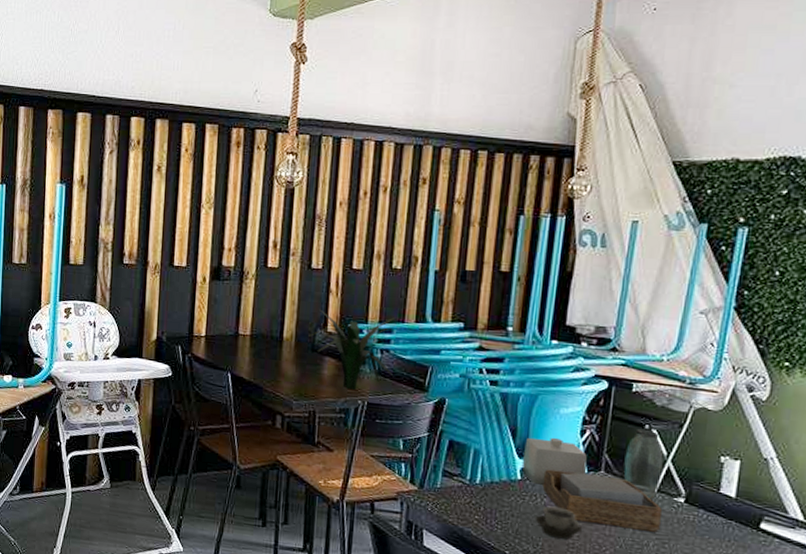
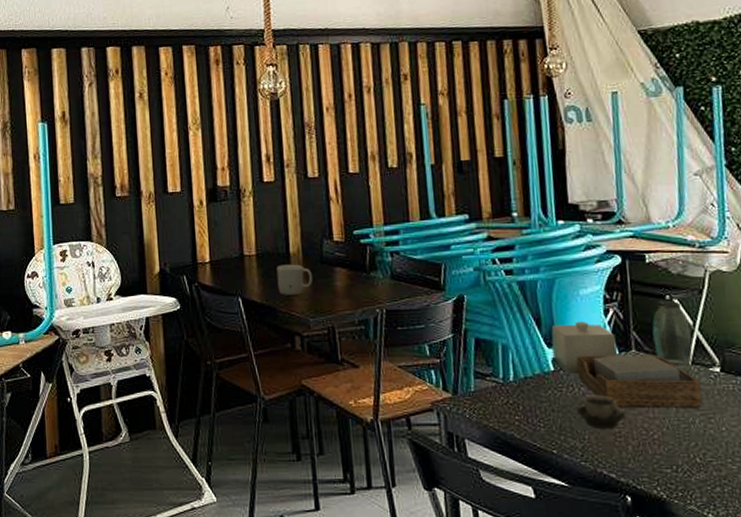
mug: none [267,347,303,378] -> present [276,264,313,295]
plant: present [308,309,395,390] -> none [315,217,407,298]

